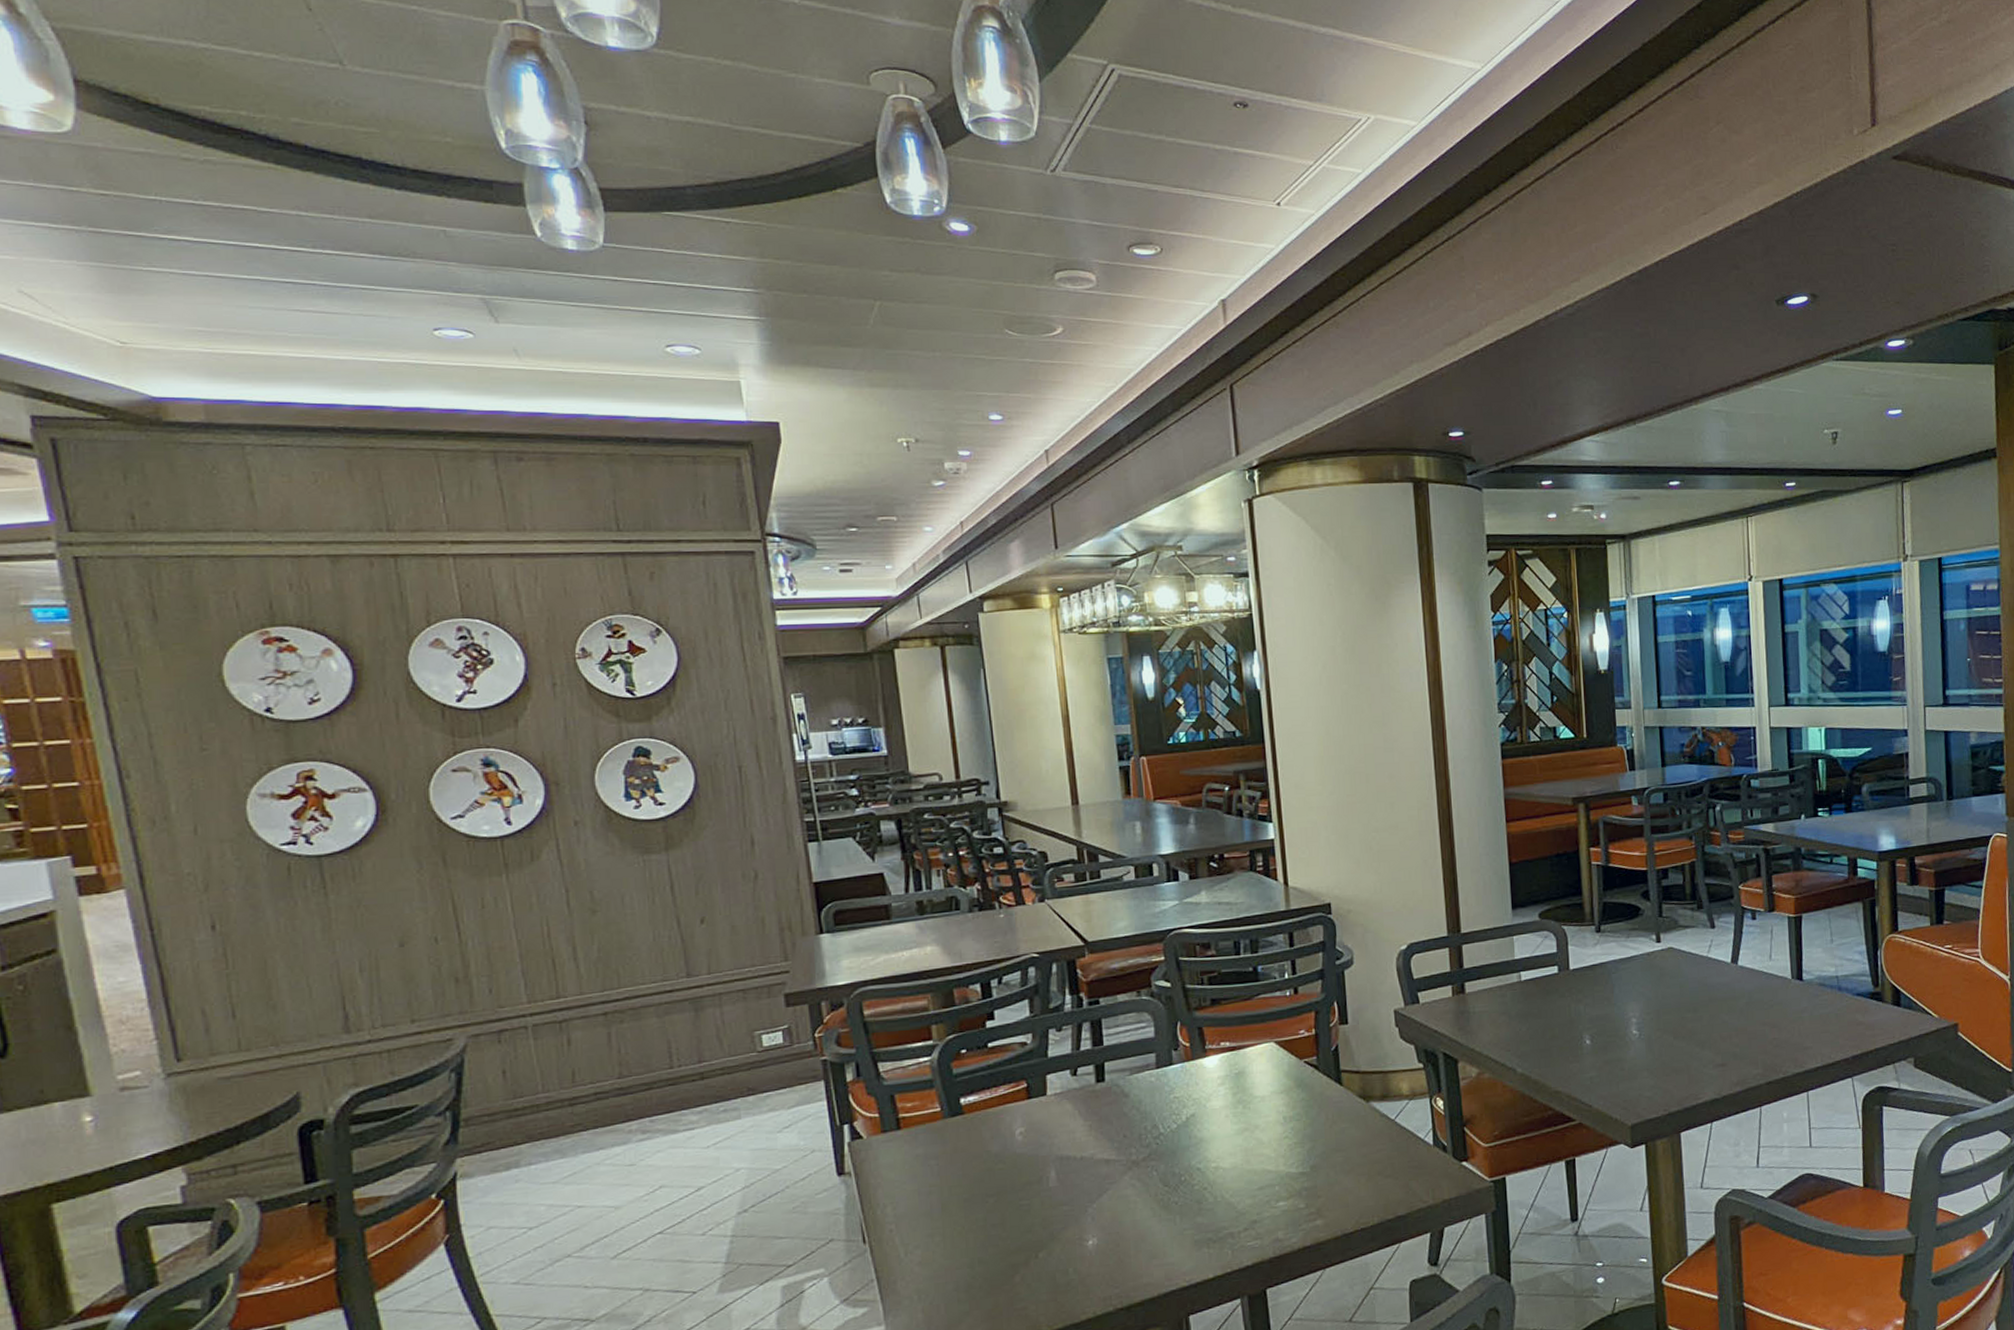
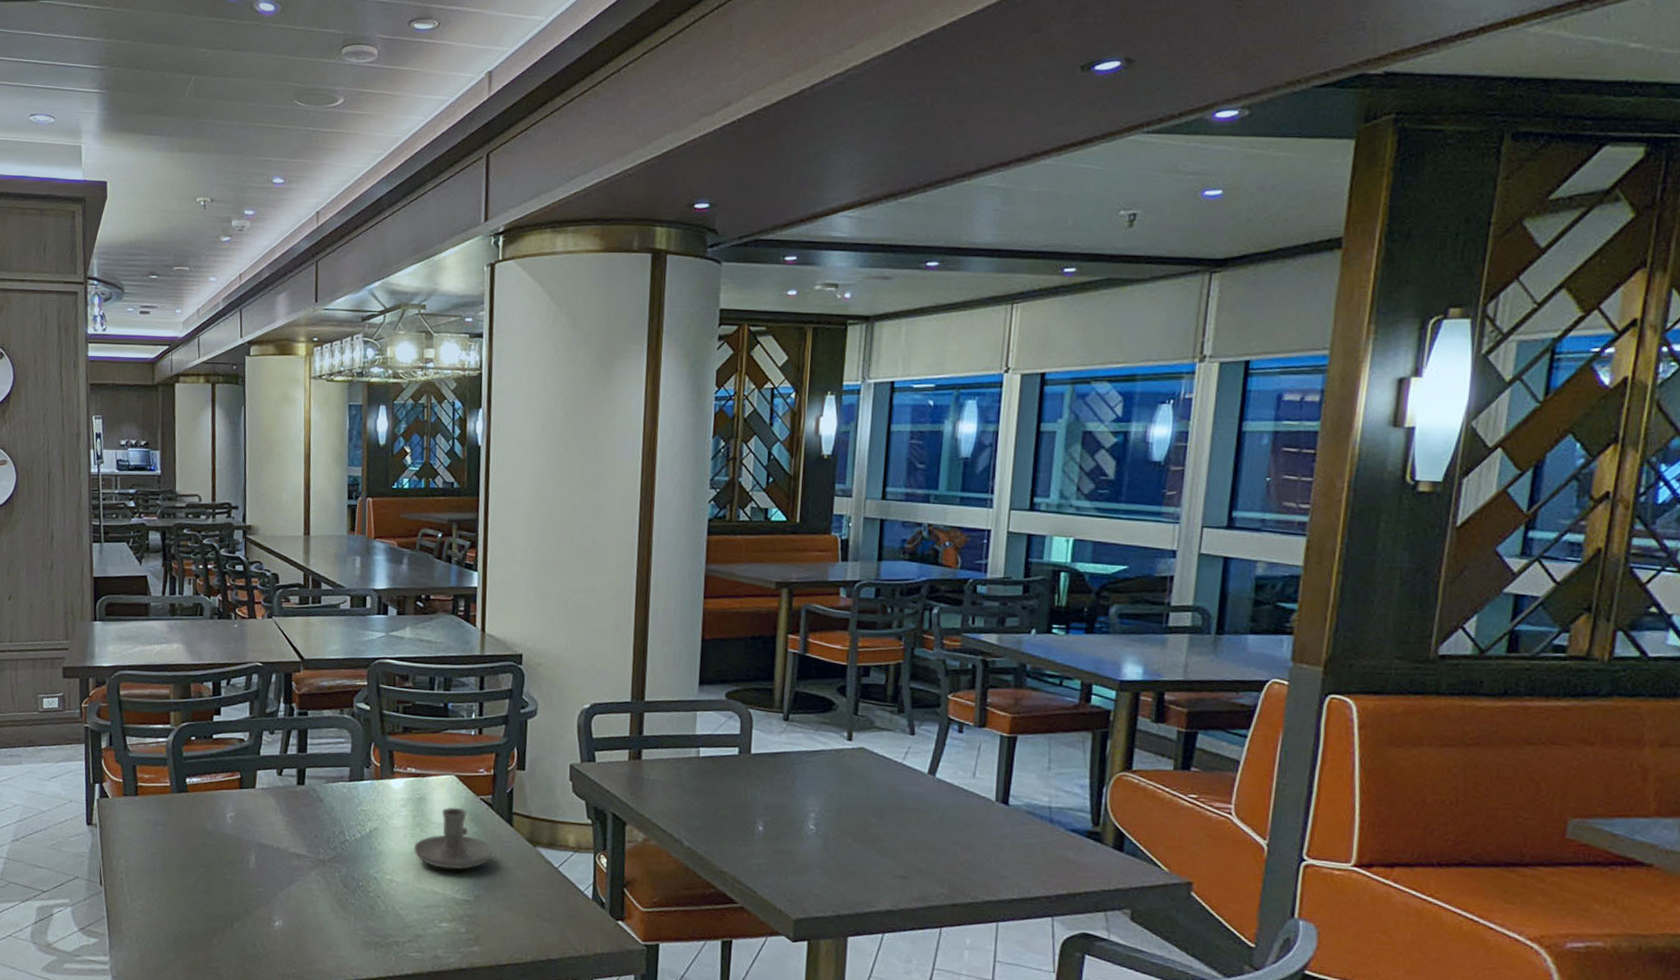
candle holder: none [1238,1075,1325,1145] -> present [414,807,493,870]

